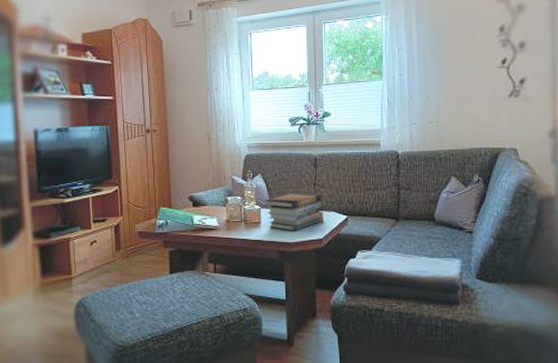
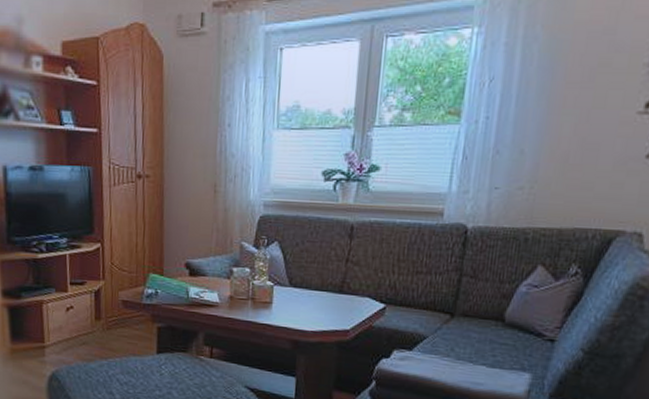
book stack: present [264,192,324,231] -> none [279,268,357,318]

